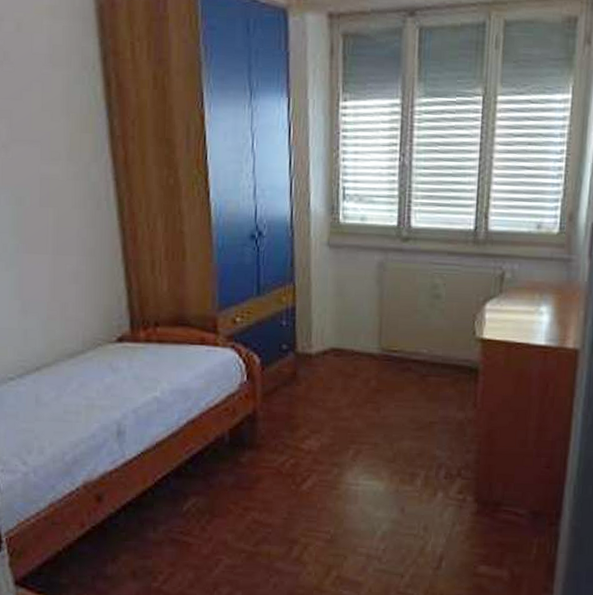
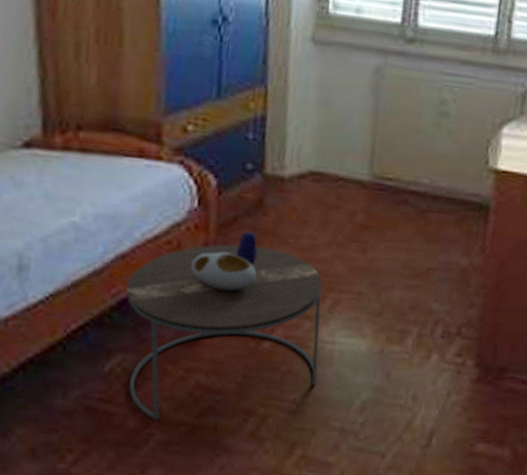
side table: none [197,398,346,549] -> present [126,231,322,420]

